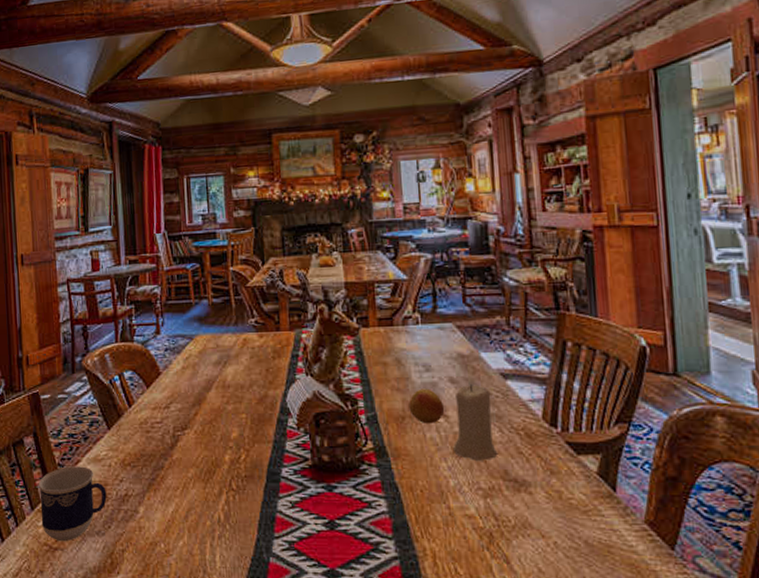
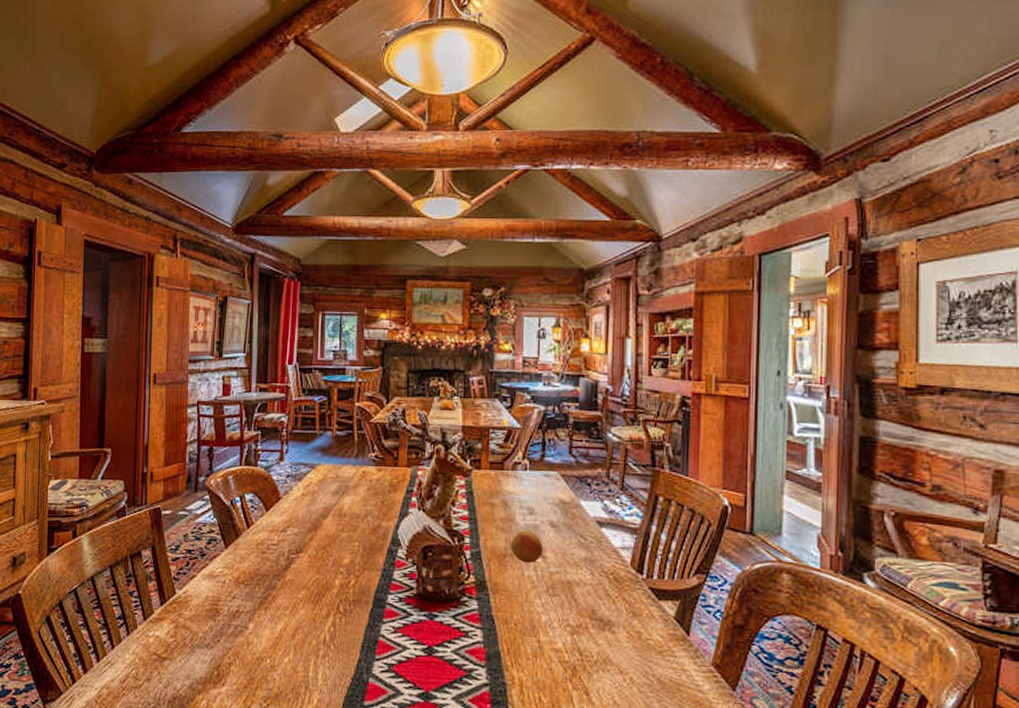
cup: present [38,466,107,542] -> none [152,580,219,652]
candle: present [453,383,498,461] -> none [548,528,588,600]

